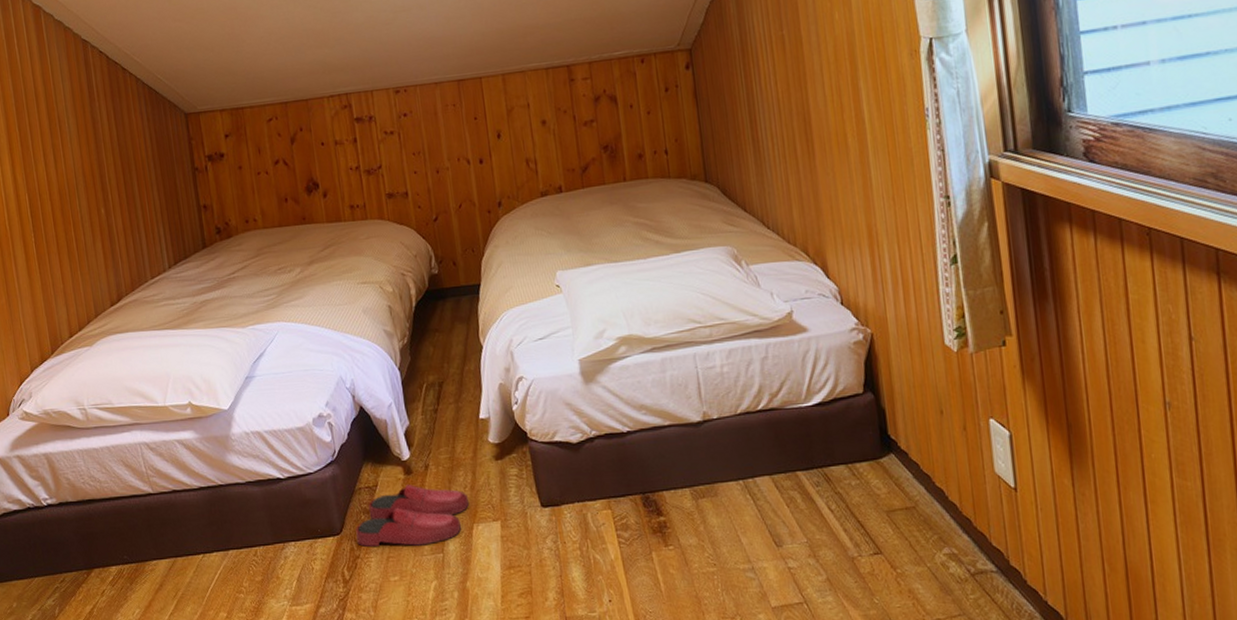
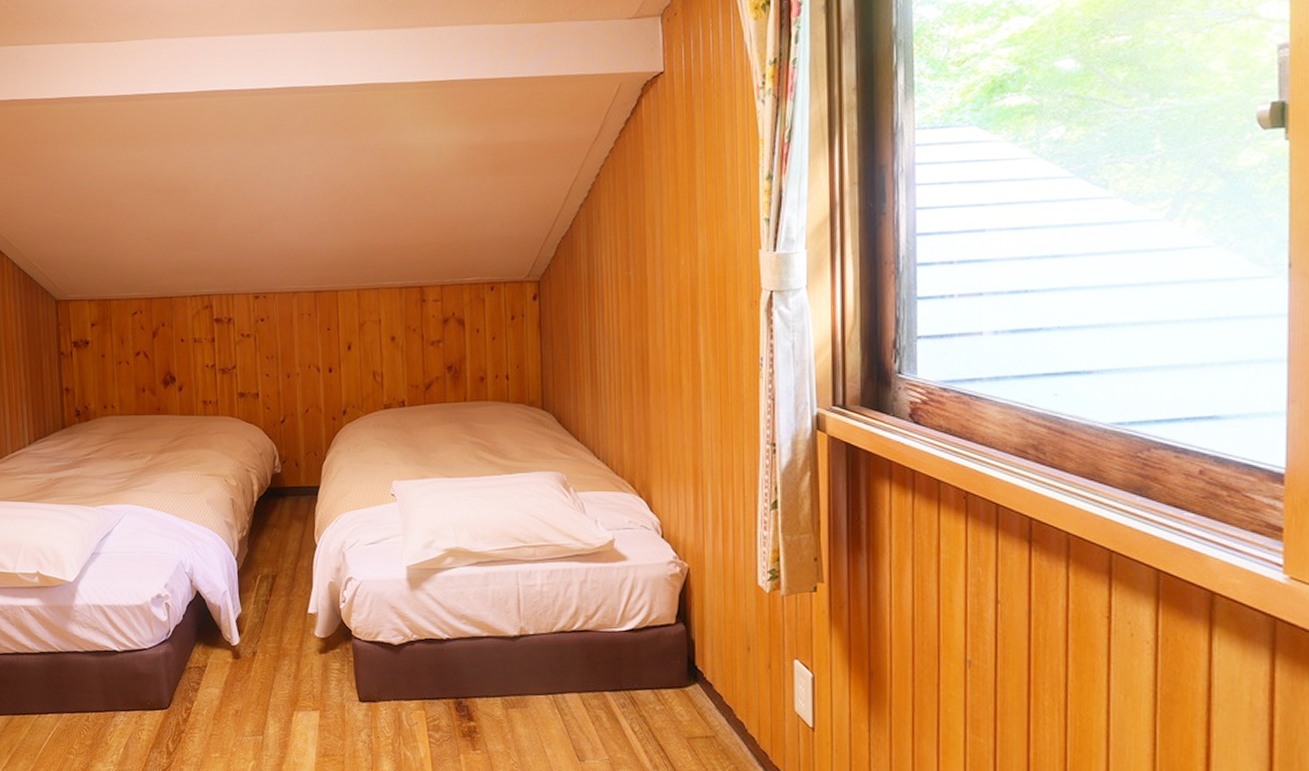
slippers: present [355,483,470,547] -> none [183,667,292,727]

